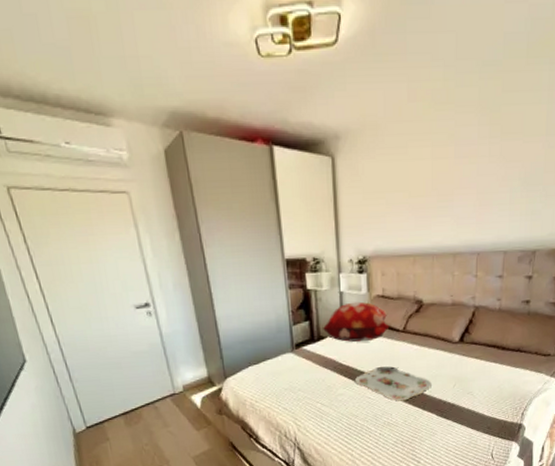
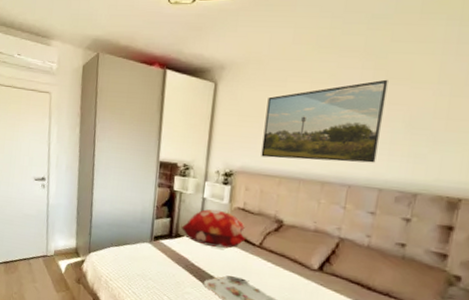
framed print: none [391,135,505,236] -> present [261,79,390,163]

